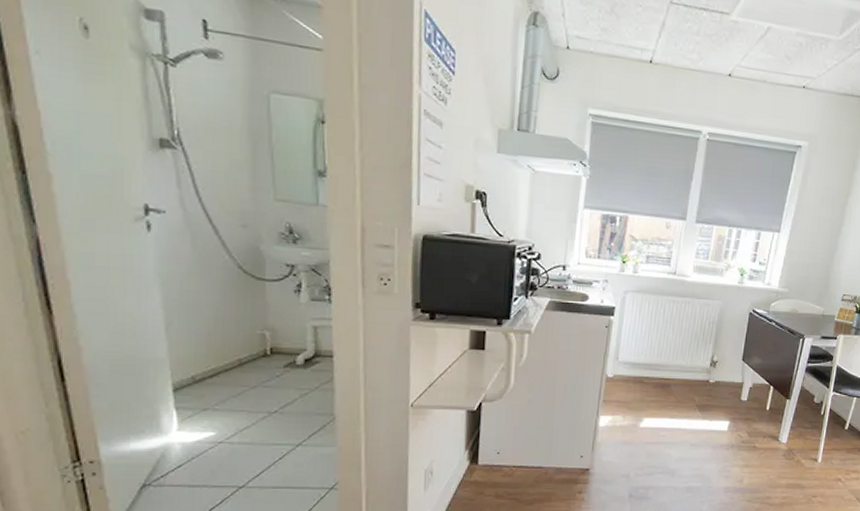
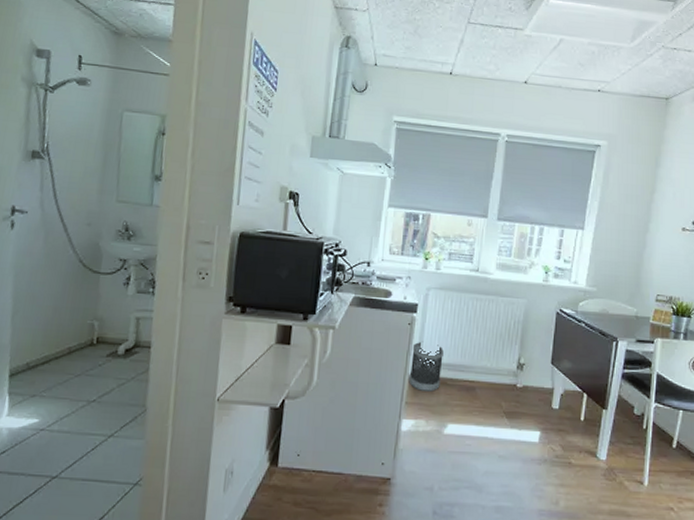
wastebasket: none [606,343,640,390] -> present [409,341,444,392]

